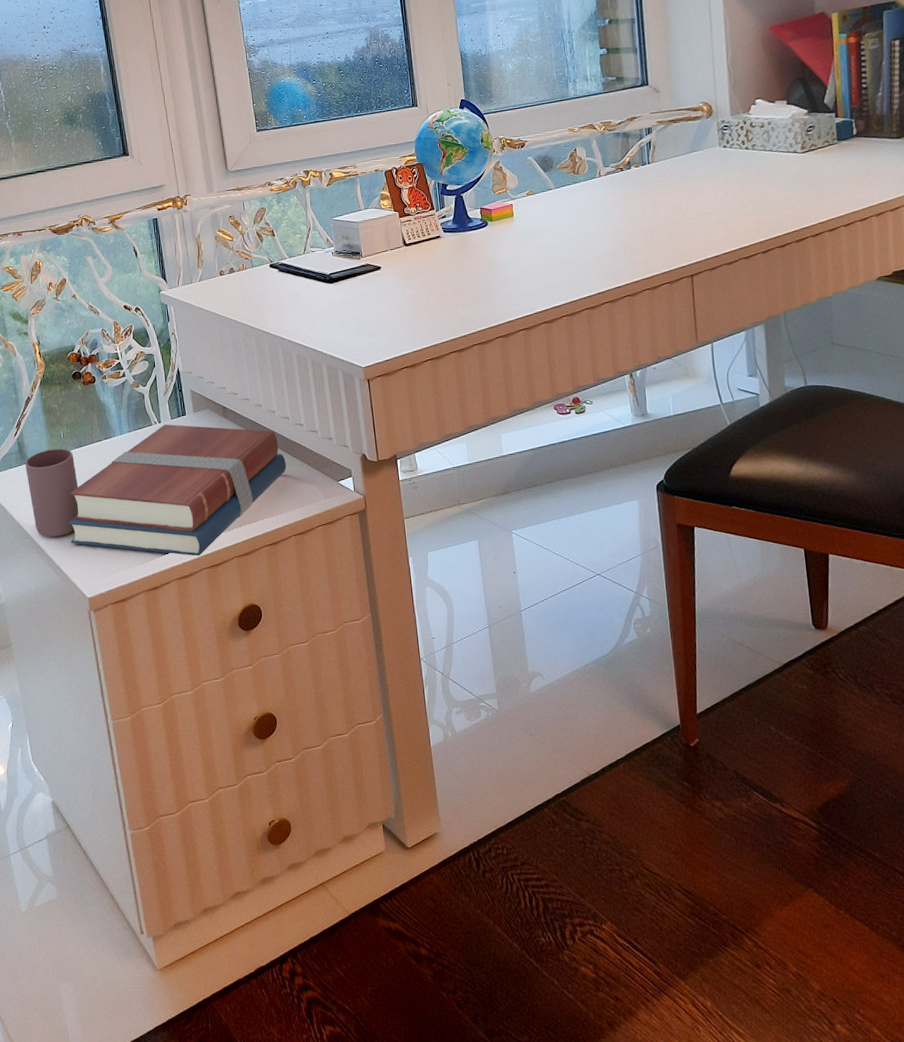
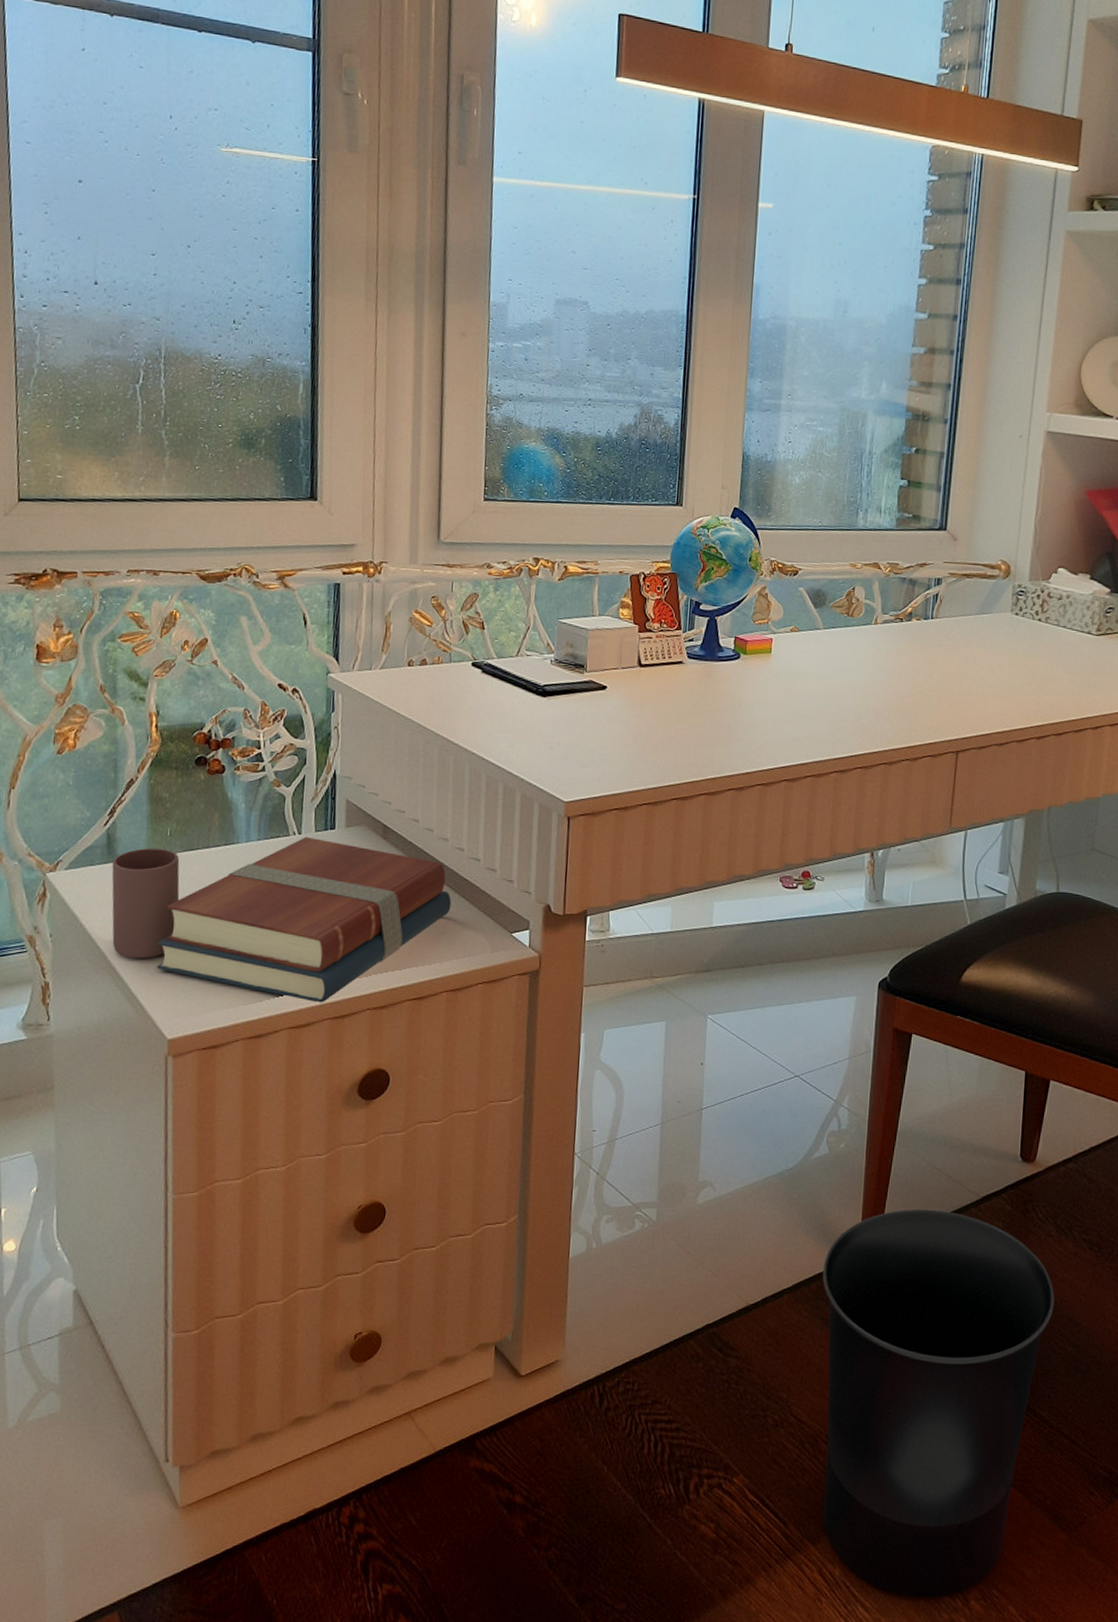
waste bin: none [649,679,869,1024] -> present [822,1209,1055,1598]

